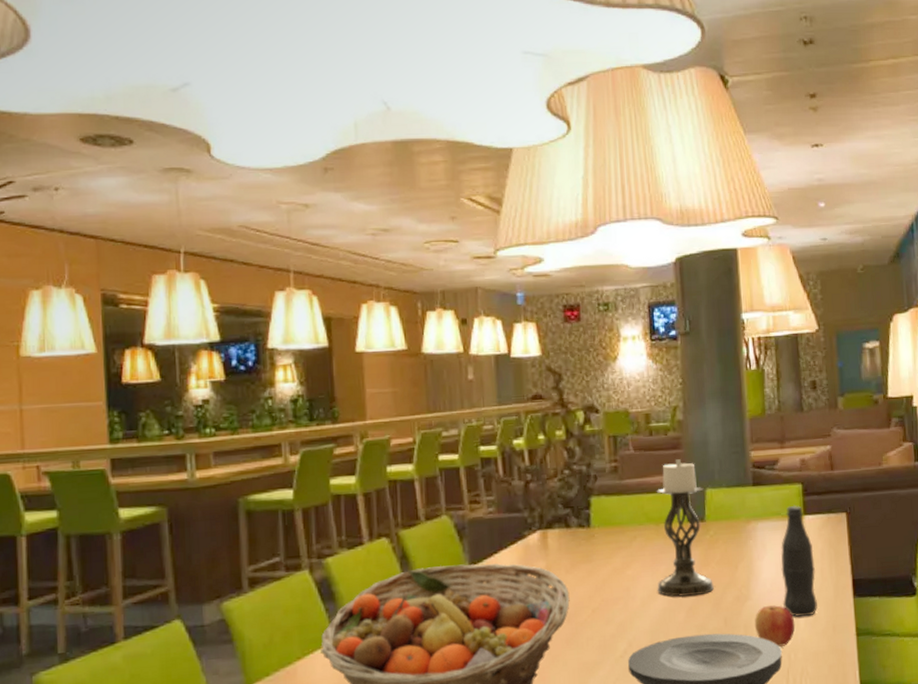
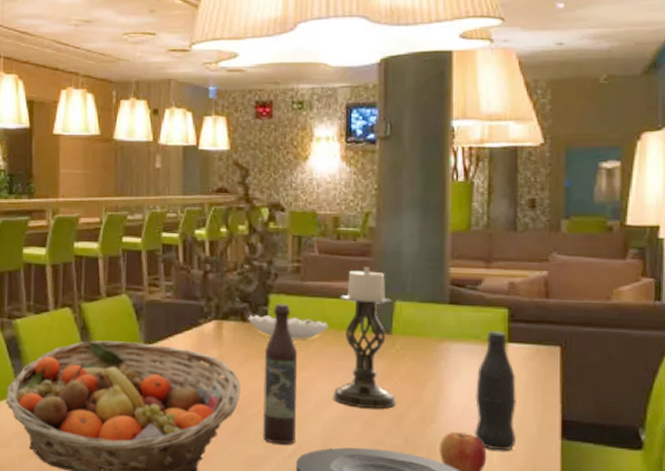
decorative bowl: none [572,516,648,539] -> present [248,315,329,340]
wine bottle: none [590,504,626,647] -> present [262,302,298,445]

